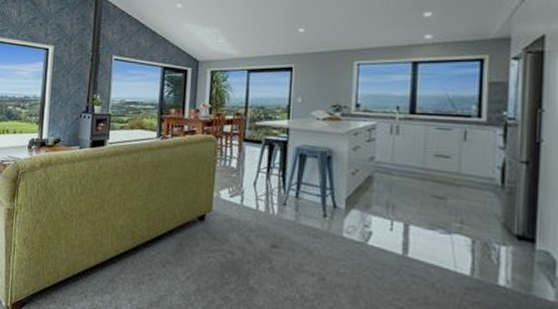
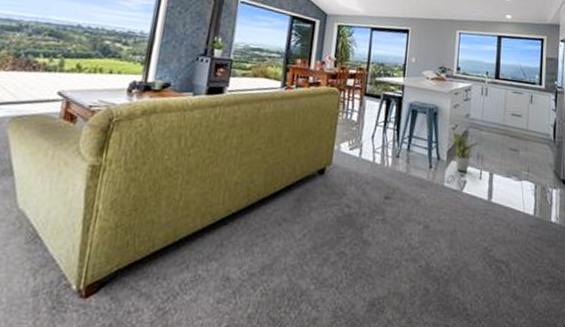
potted plant: none [343,178,388,223] -> present [446,133,478,172]

